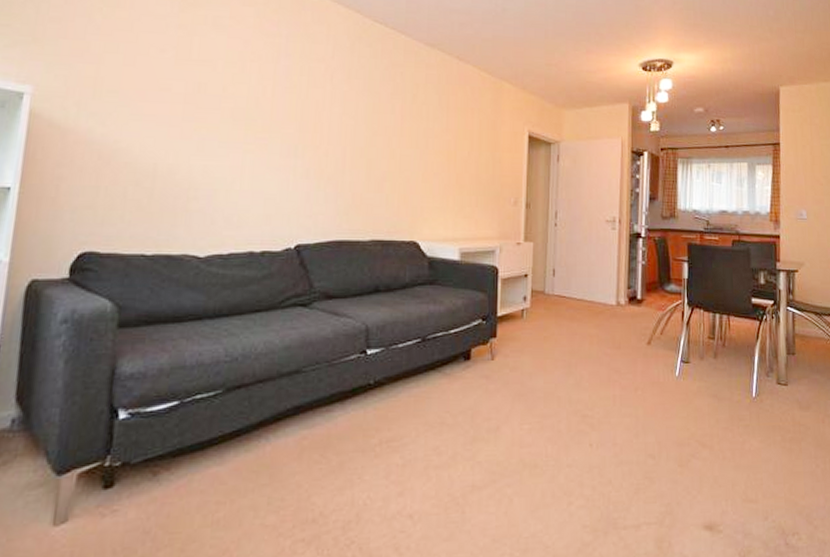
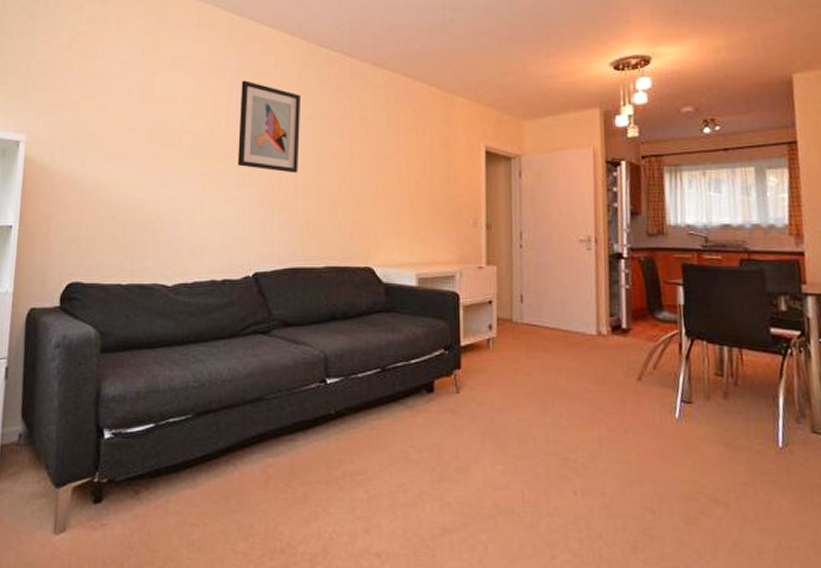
wall art: none [283,48,353,146] -> present [237,80,301,173]

